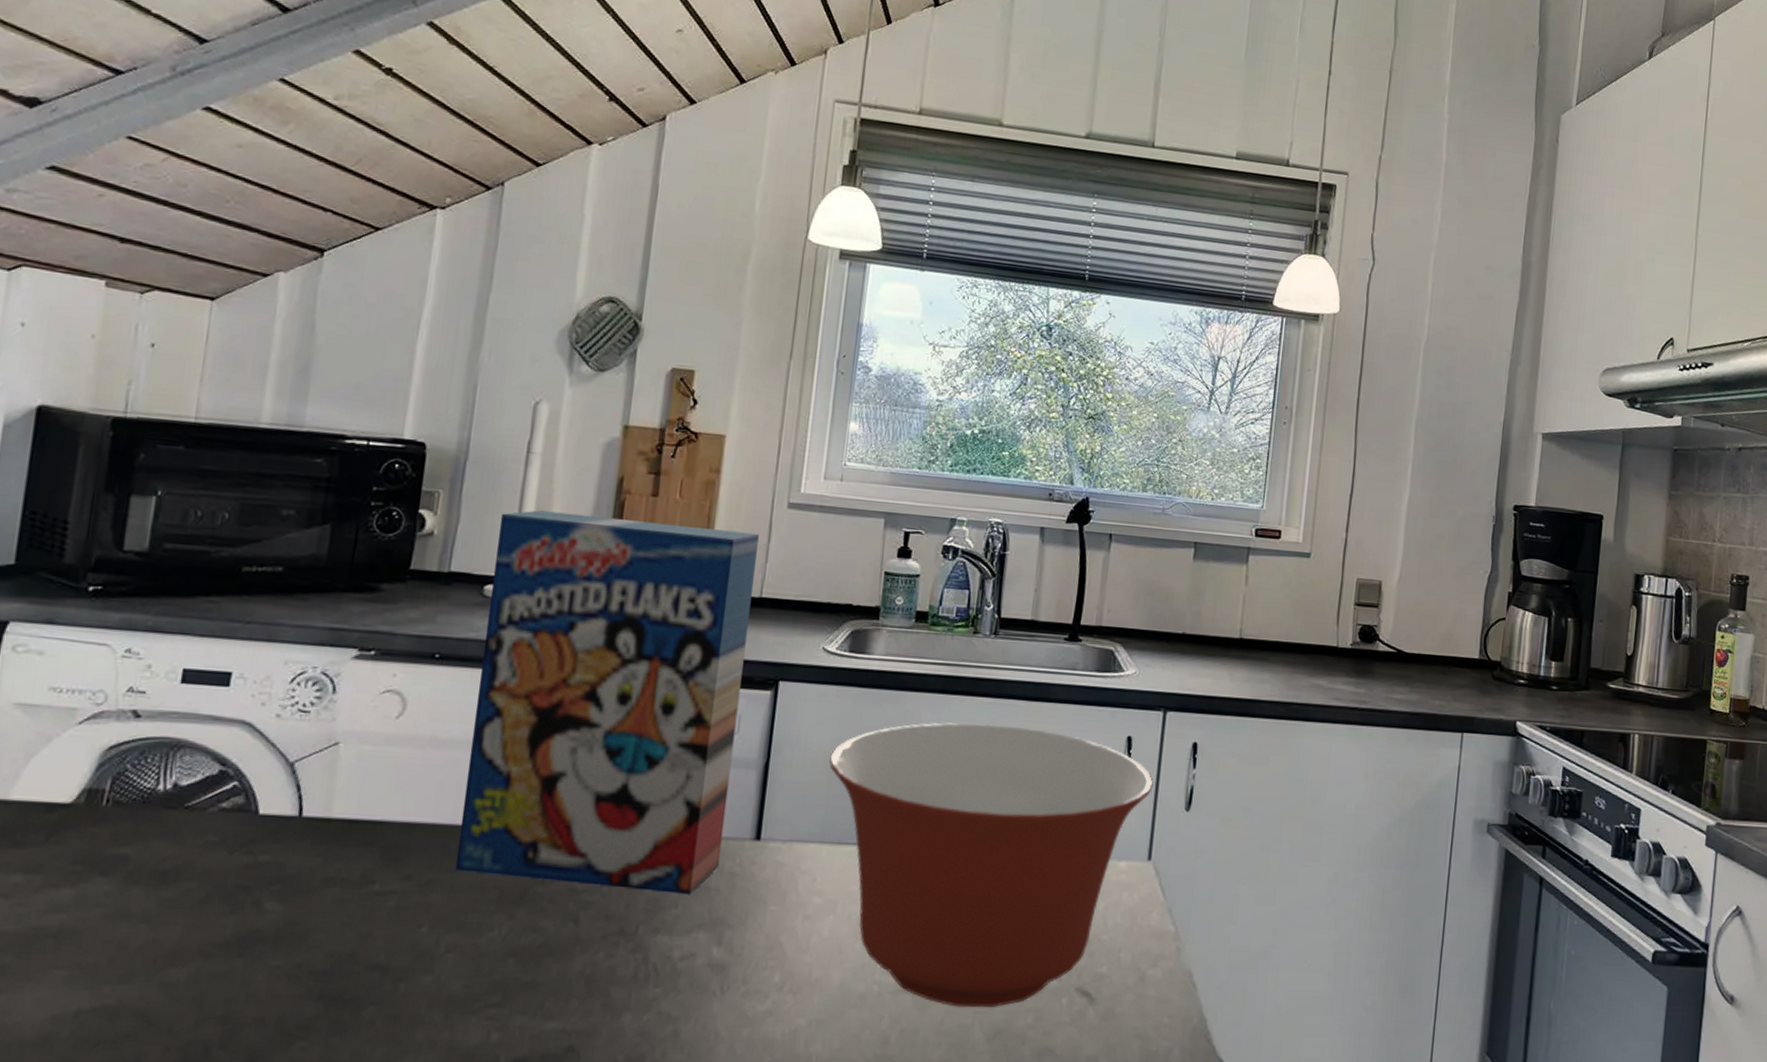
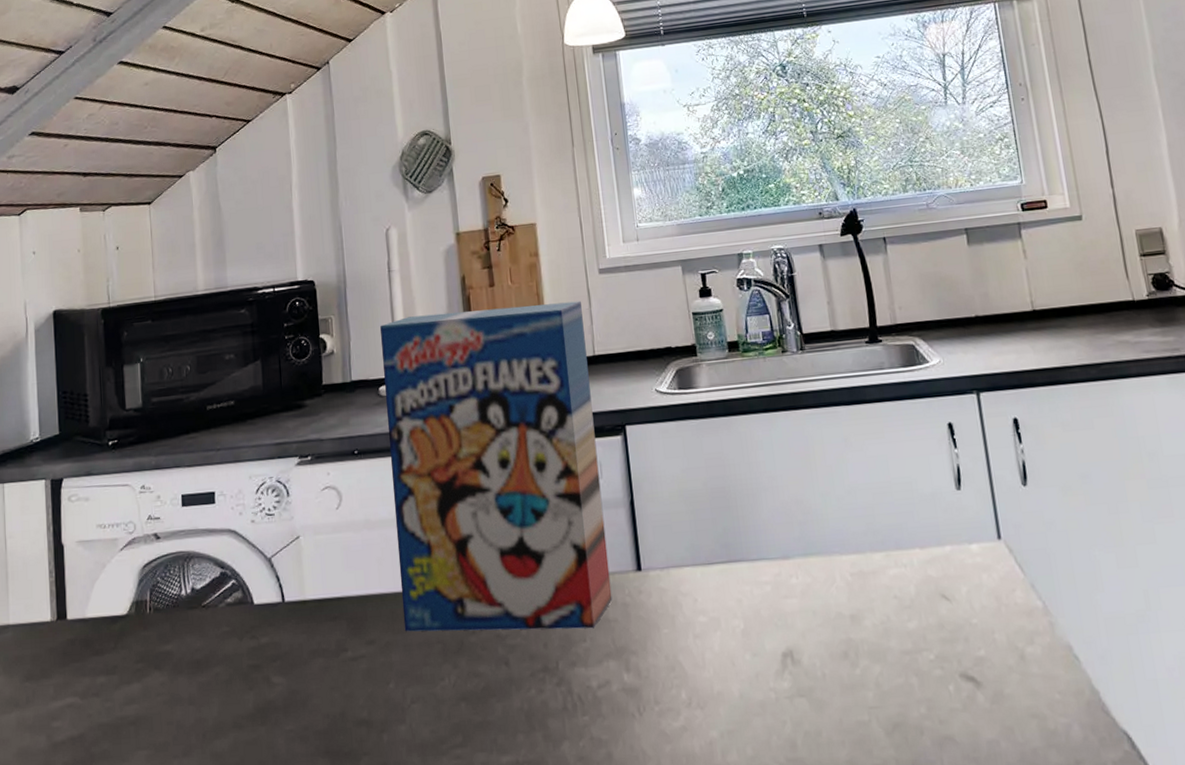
mixing bowl: present [828,722,1153,1008] -> none [683,430,985,705]

